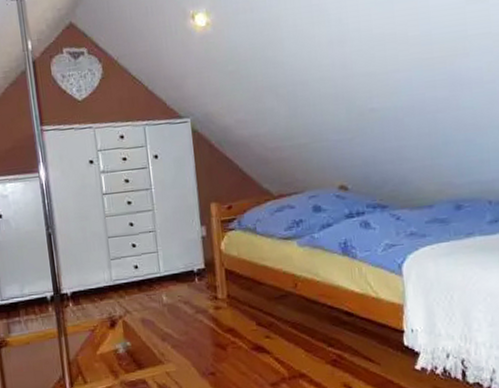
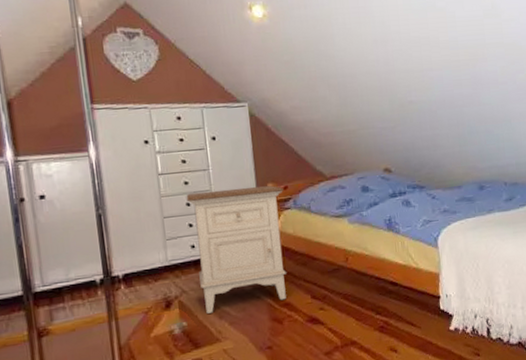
nightstand: none [129,205,231,335] -> present [186,185,287,314]

